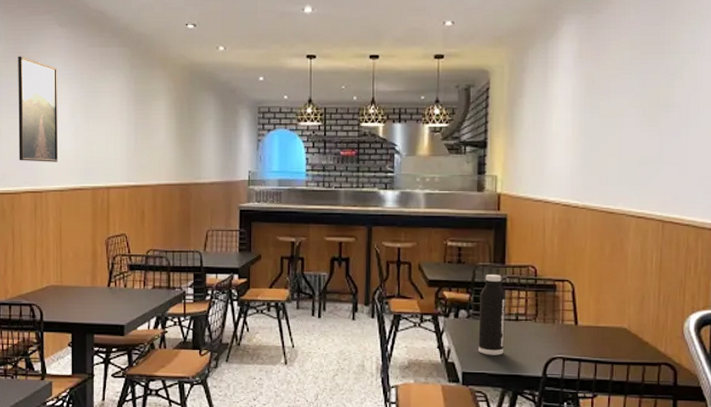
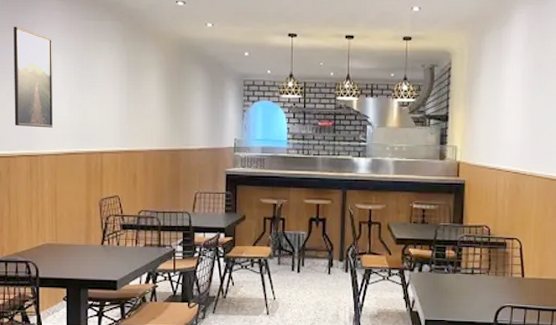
water bottle: present [478,275,505,355] -> none [439,233,463,305]

